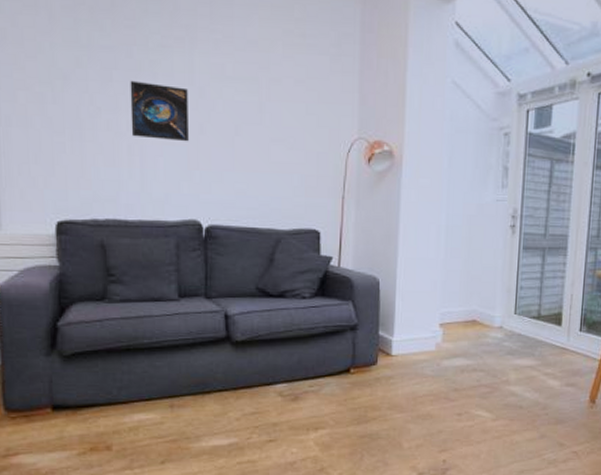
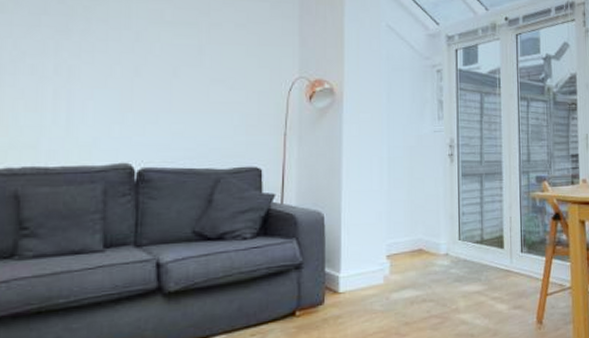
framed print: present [130,80,189,142] -> none [58,25,123,85]

